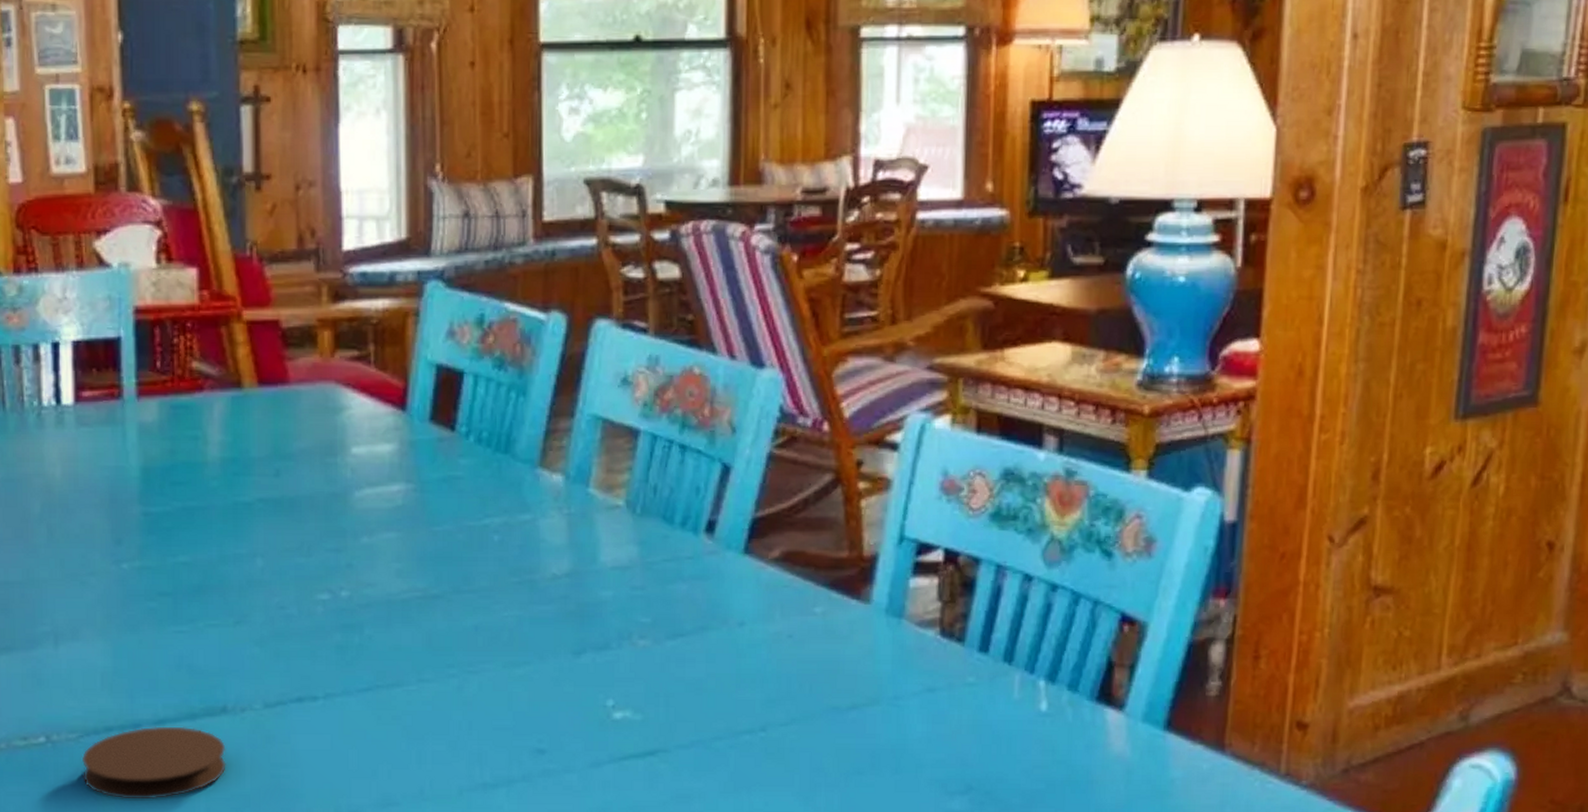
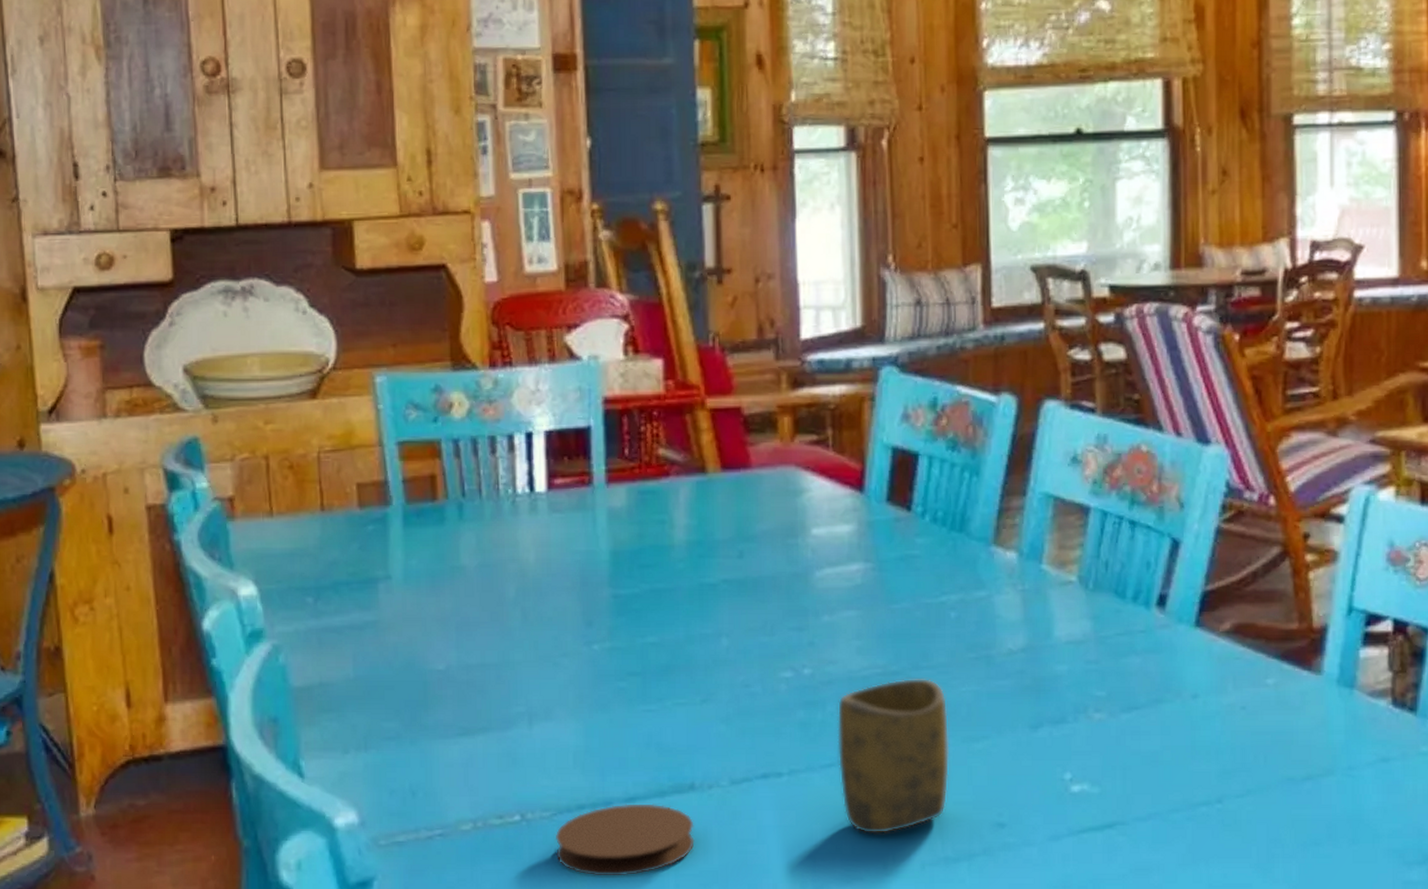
cup: none [375,601,490,760] -> present [837,678,950,835]

